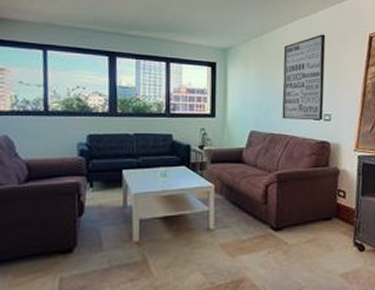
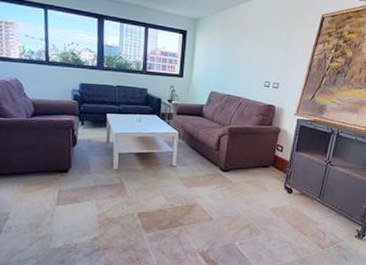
wall art: present [282,34,326,121] -> none [238,12,283,87]

